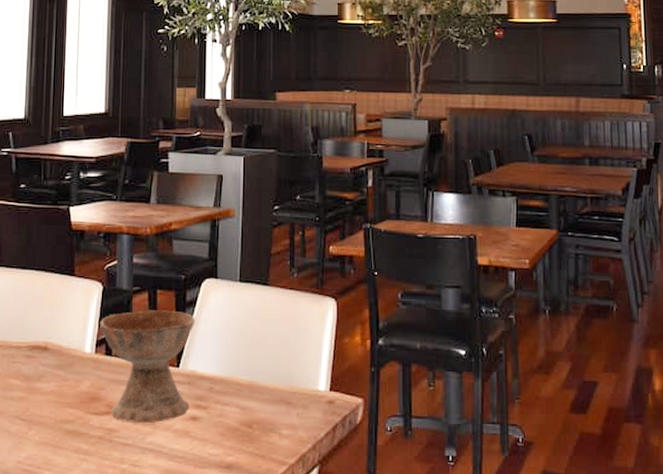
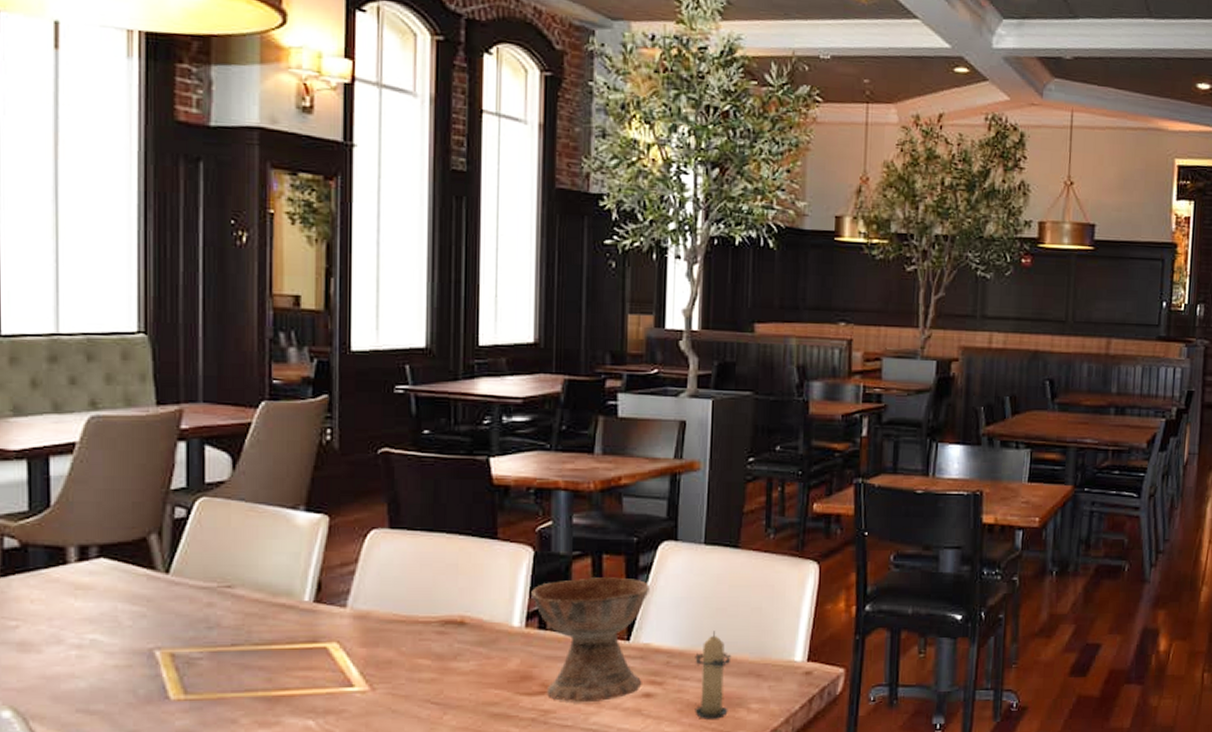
candle: none [233,360,264,443] -> present [695,630,732,719]

